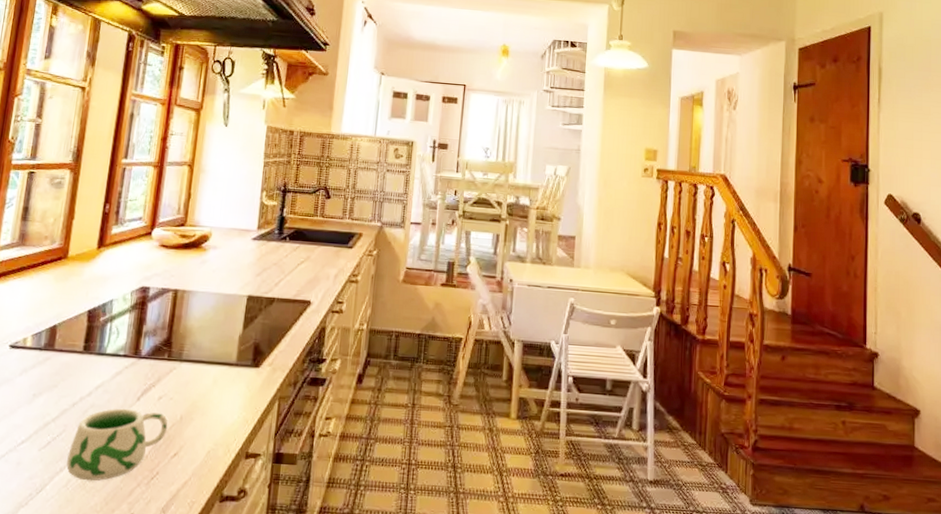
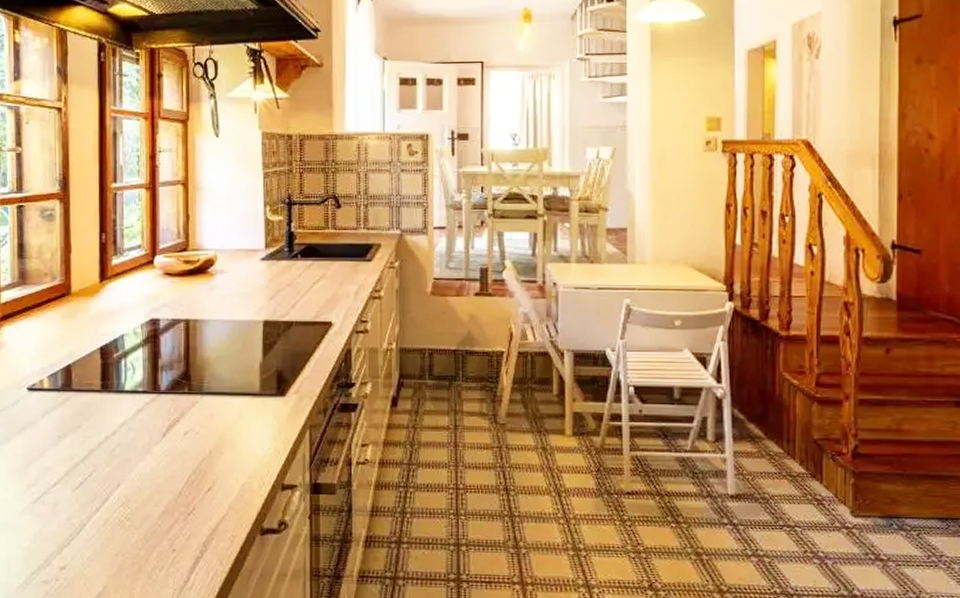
mug: present [66,408,168,481] -> none [102,445,198,519]

